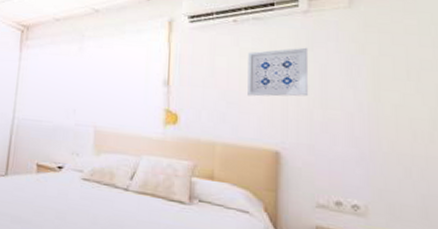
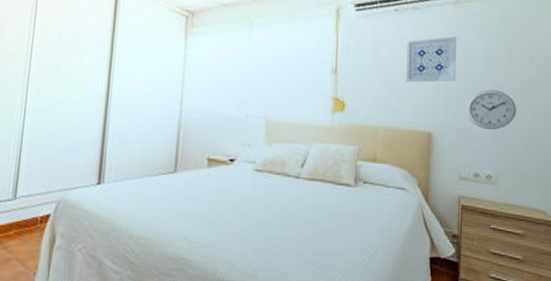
wall clock: none [321,106,390,153] -> present [465,89,517,130]

